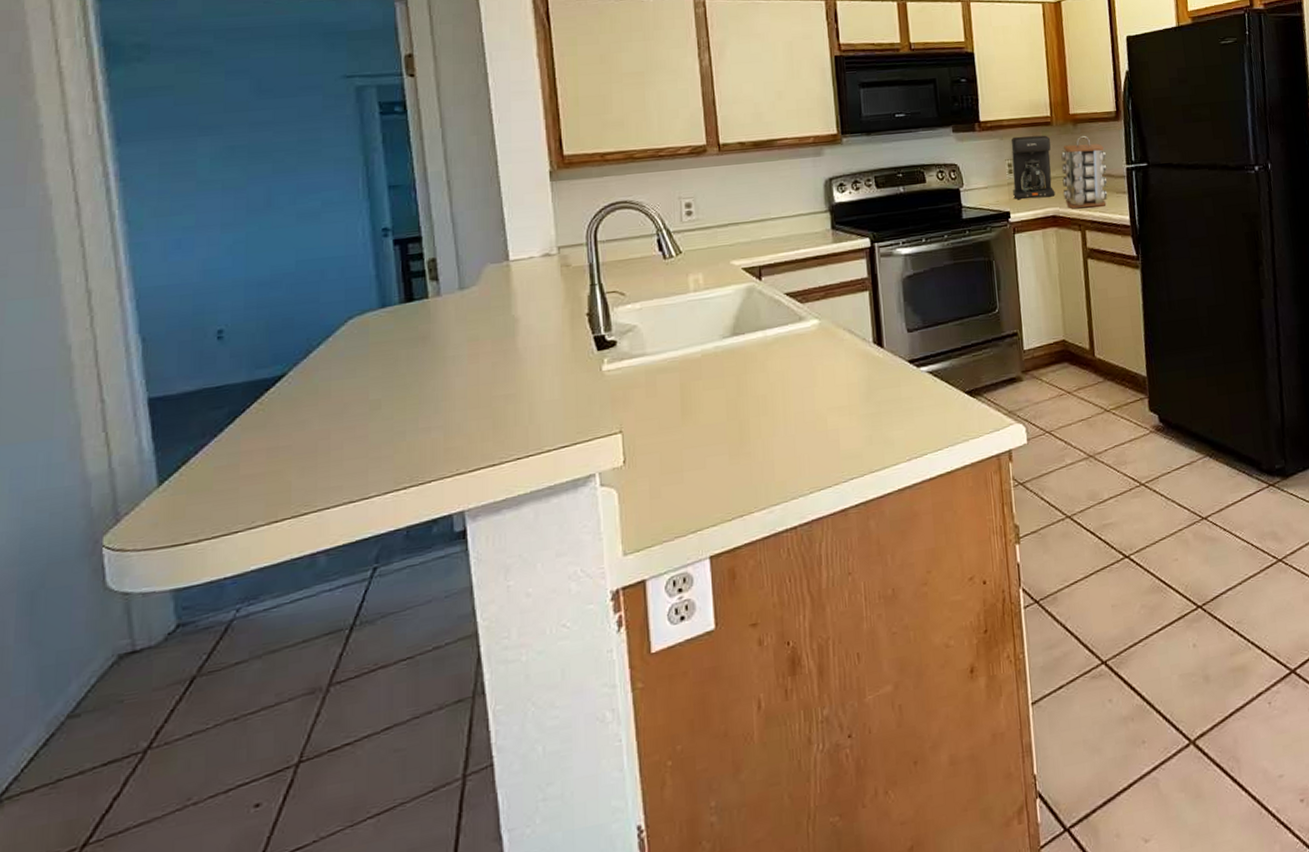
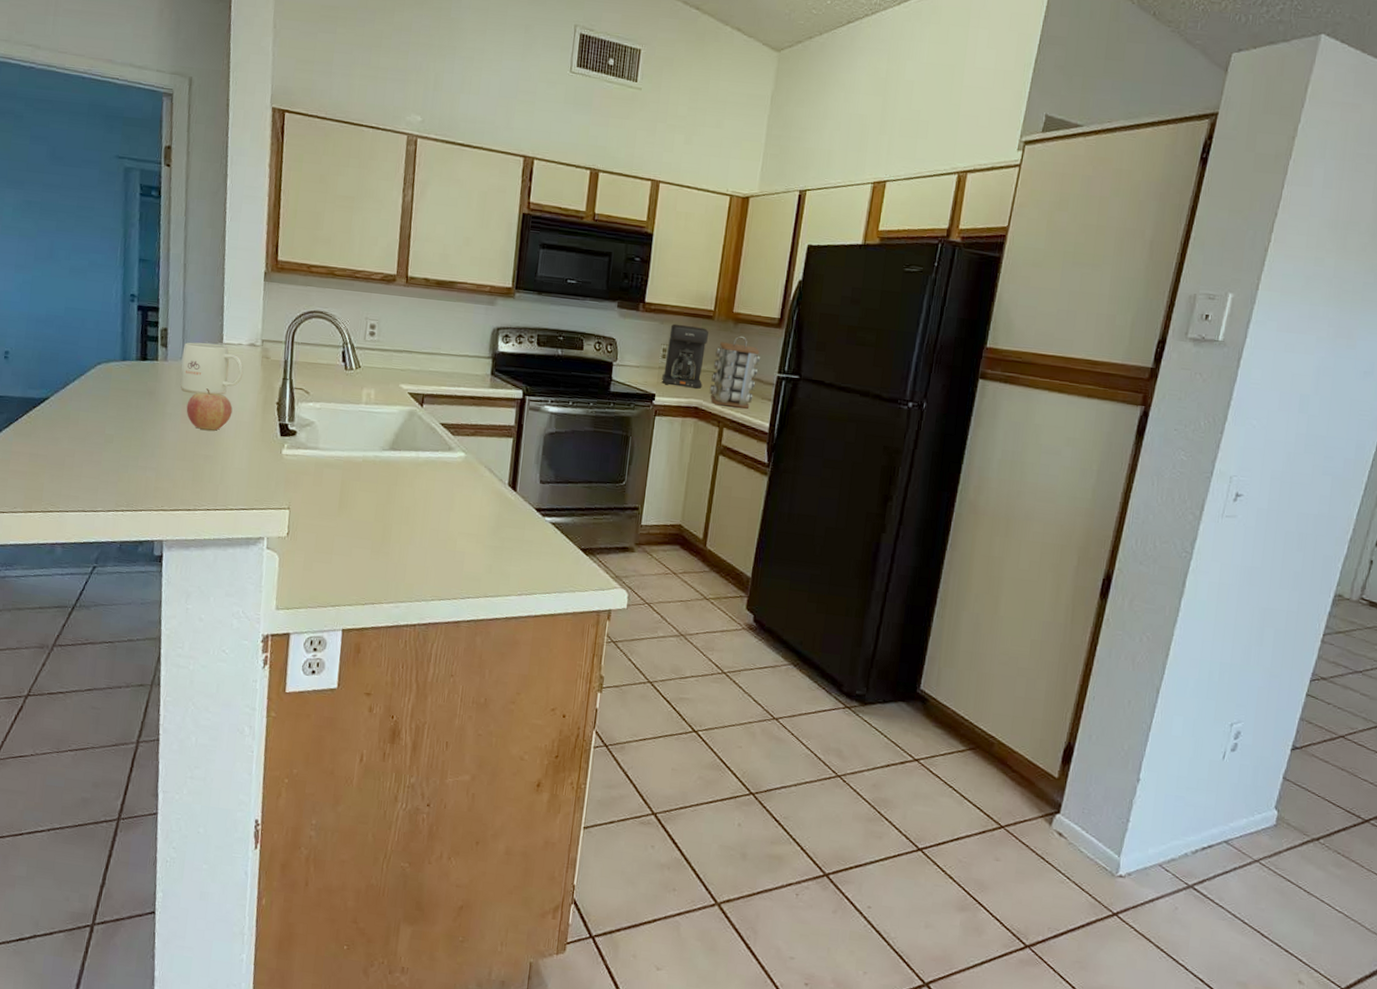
mug: none [459,263,541,328] -> present [180,342,244,395]
fruit: none [473,316,533,366] -> present [186,388,233,431]

